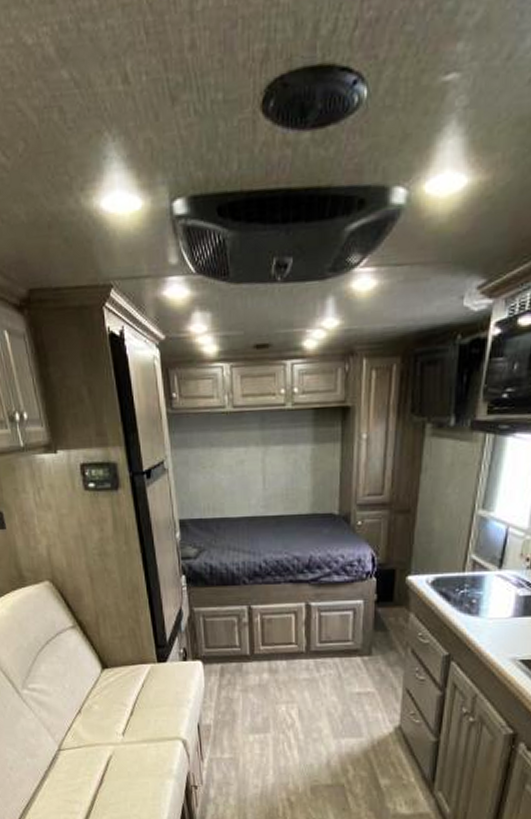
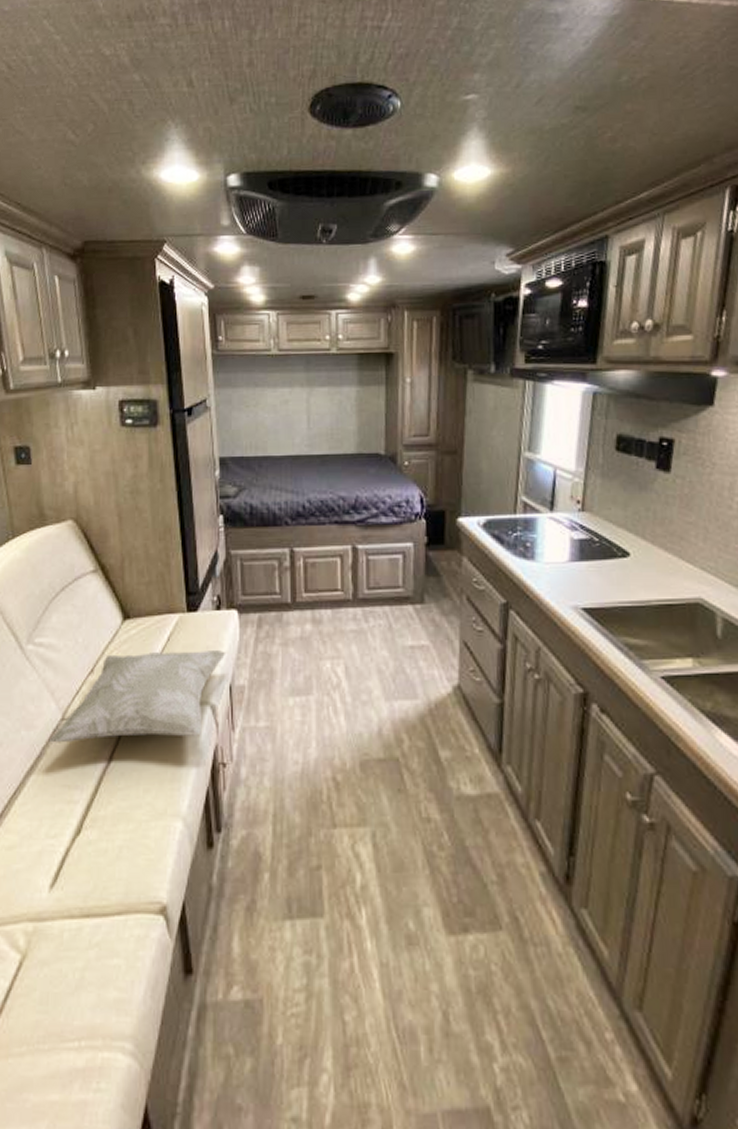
decorative pillow: none [50,695,193,768] -> present [50,651,225,743]

